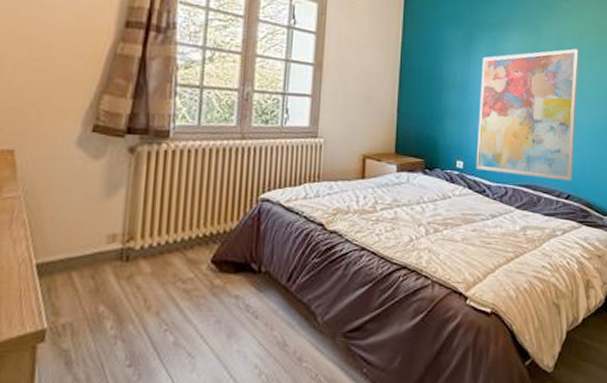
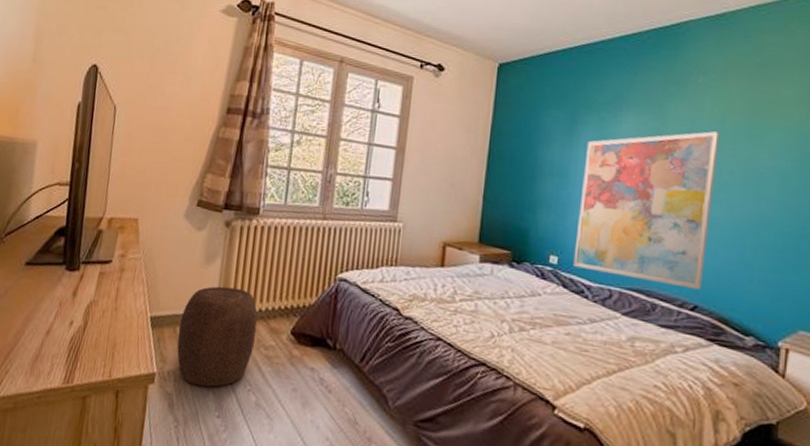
stool: none [73,220,172,334] -> present [177,286,258,387]

